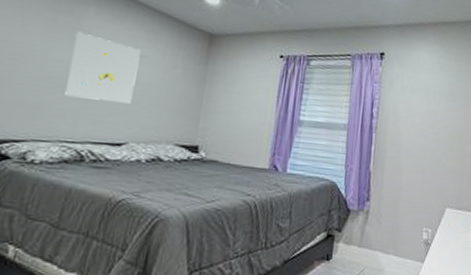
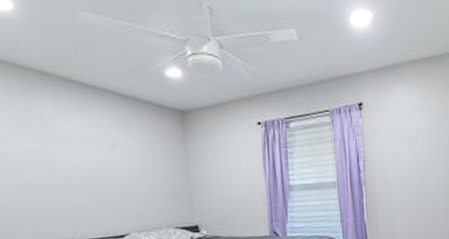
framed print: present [65,31,141,104] -> none [41,130,121,199]

